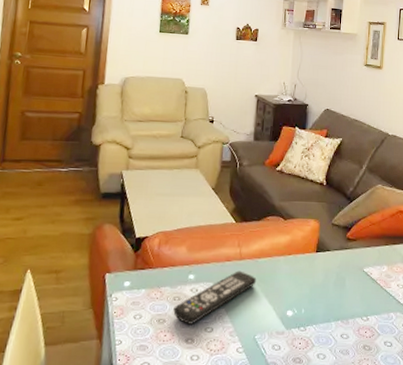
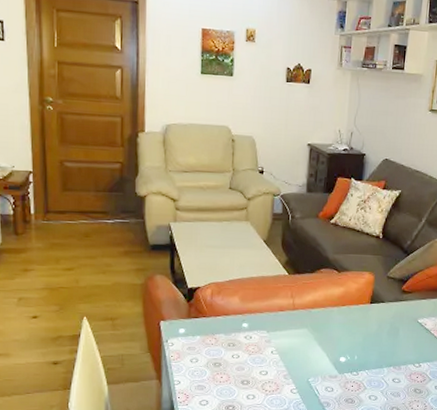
remote control: present [173,271,257,324] -> none [228,320,310,368]

